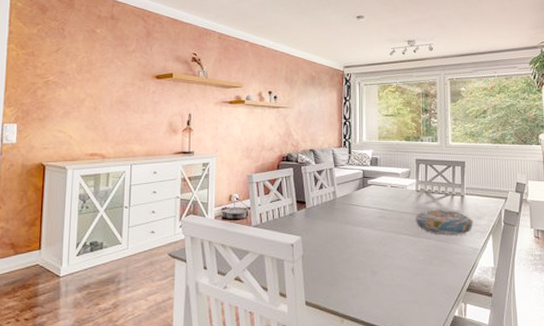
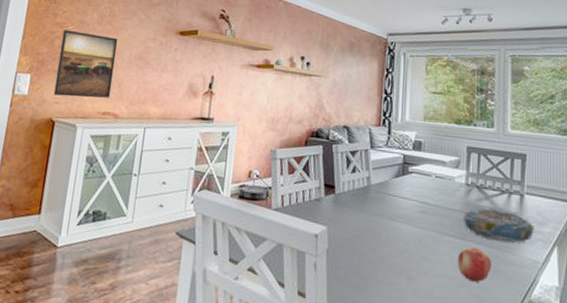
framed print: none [41,80,98,142] -> present [53,30,118,98]
fruit: none [412,241,440,270] -> present [457,246,492,282]

